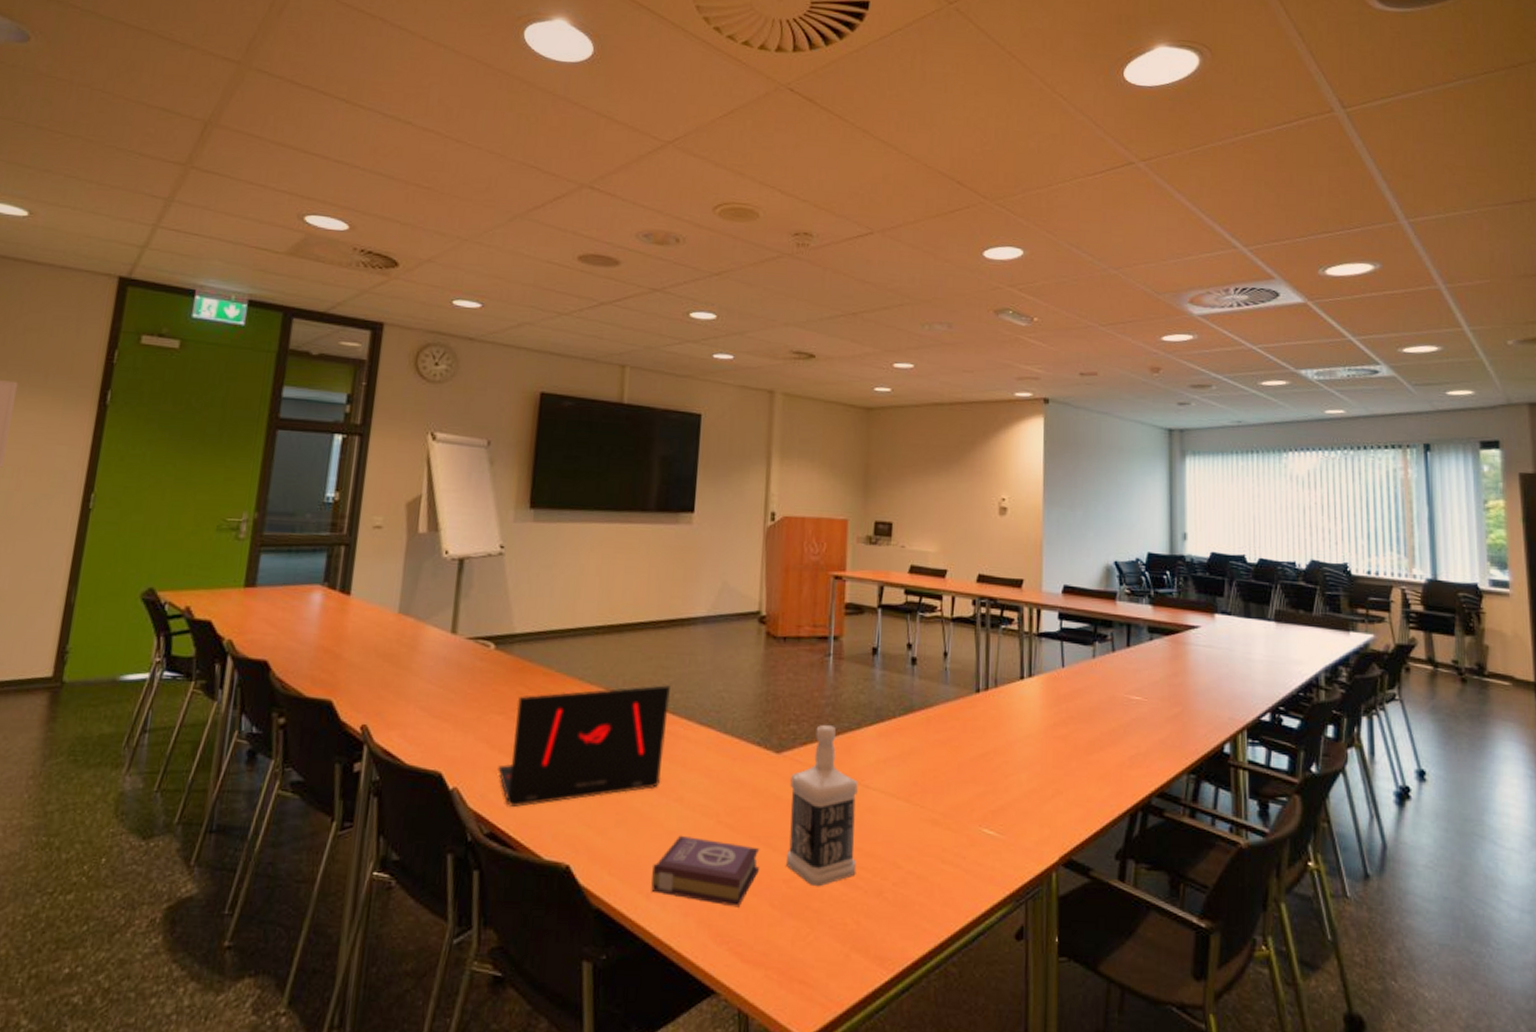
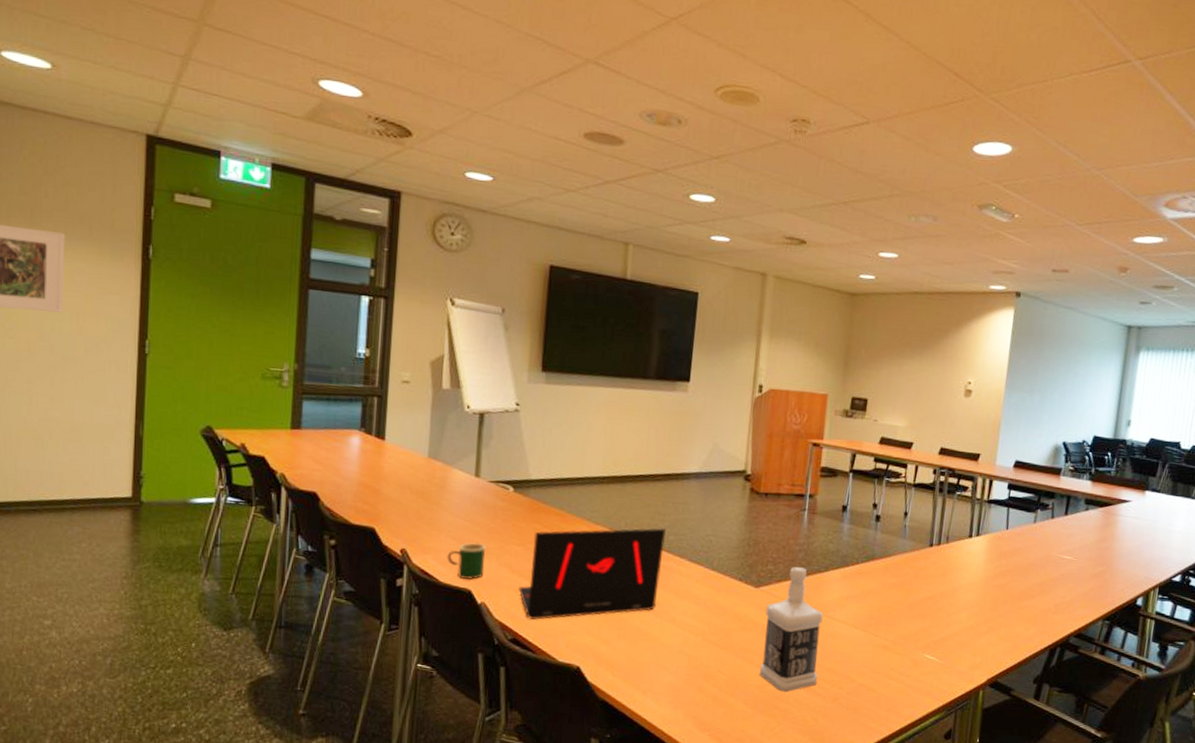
mug: none [415,713,462,759] -> present [447,542,486,580]
book: present [651,835,760,908] -> none [647,647,738,705]

